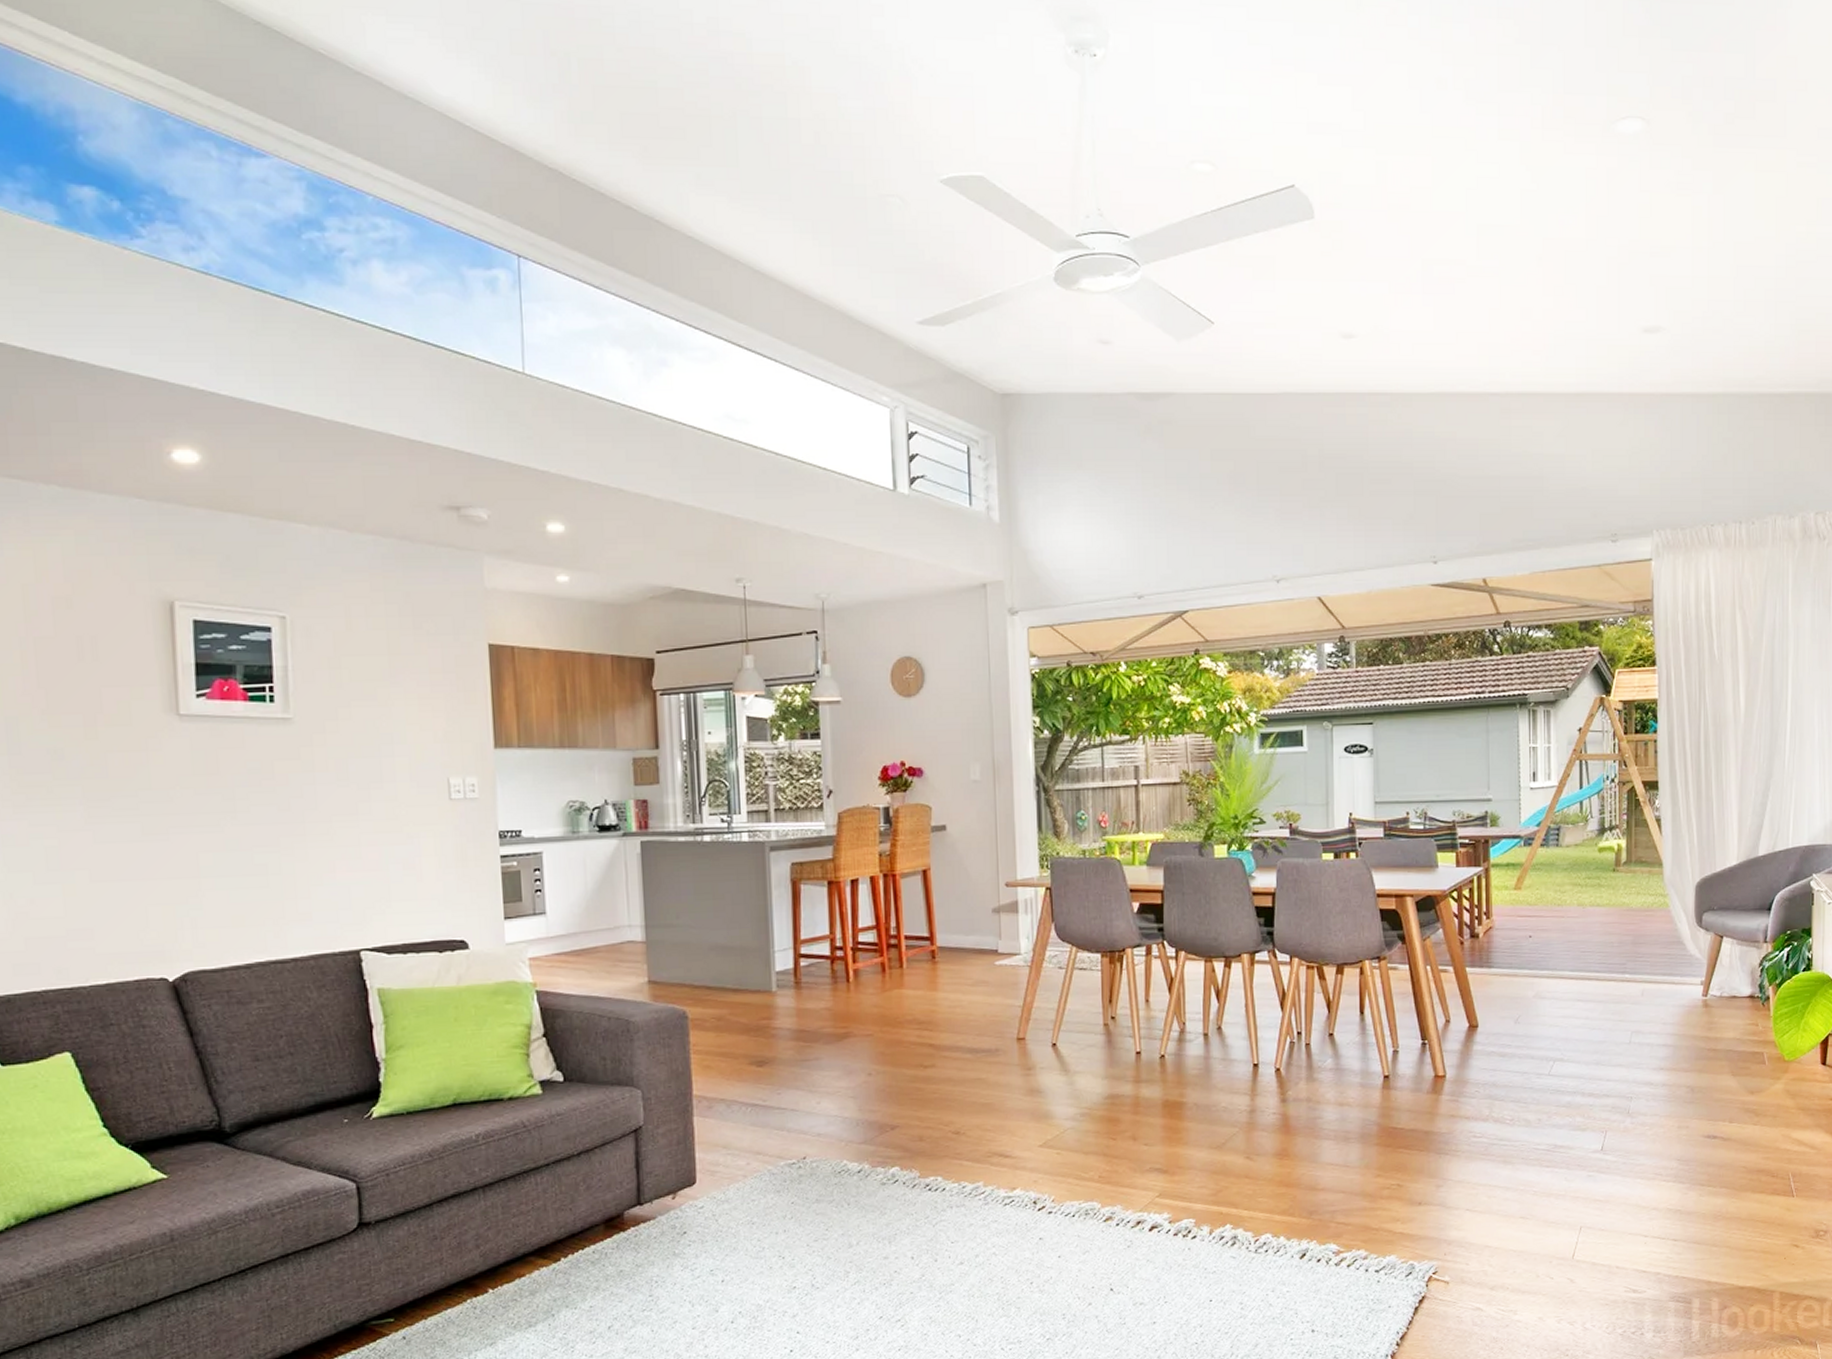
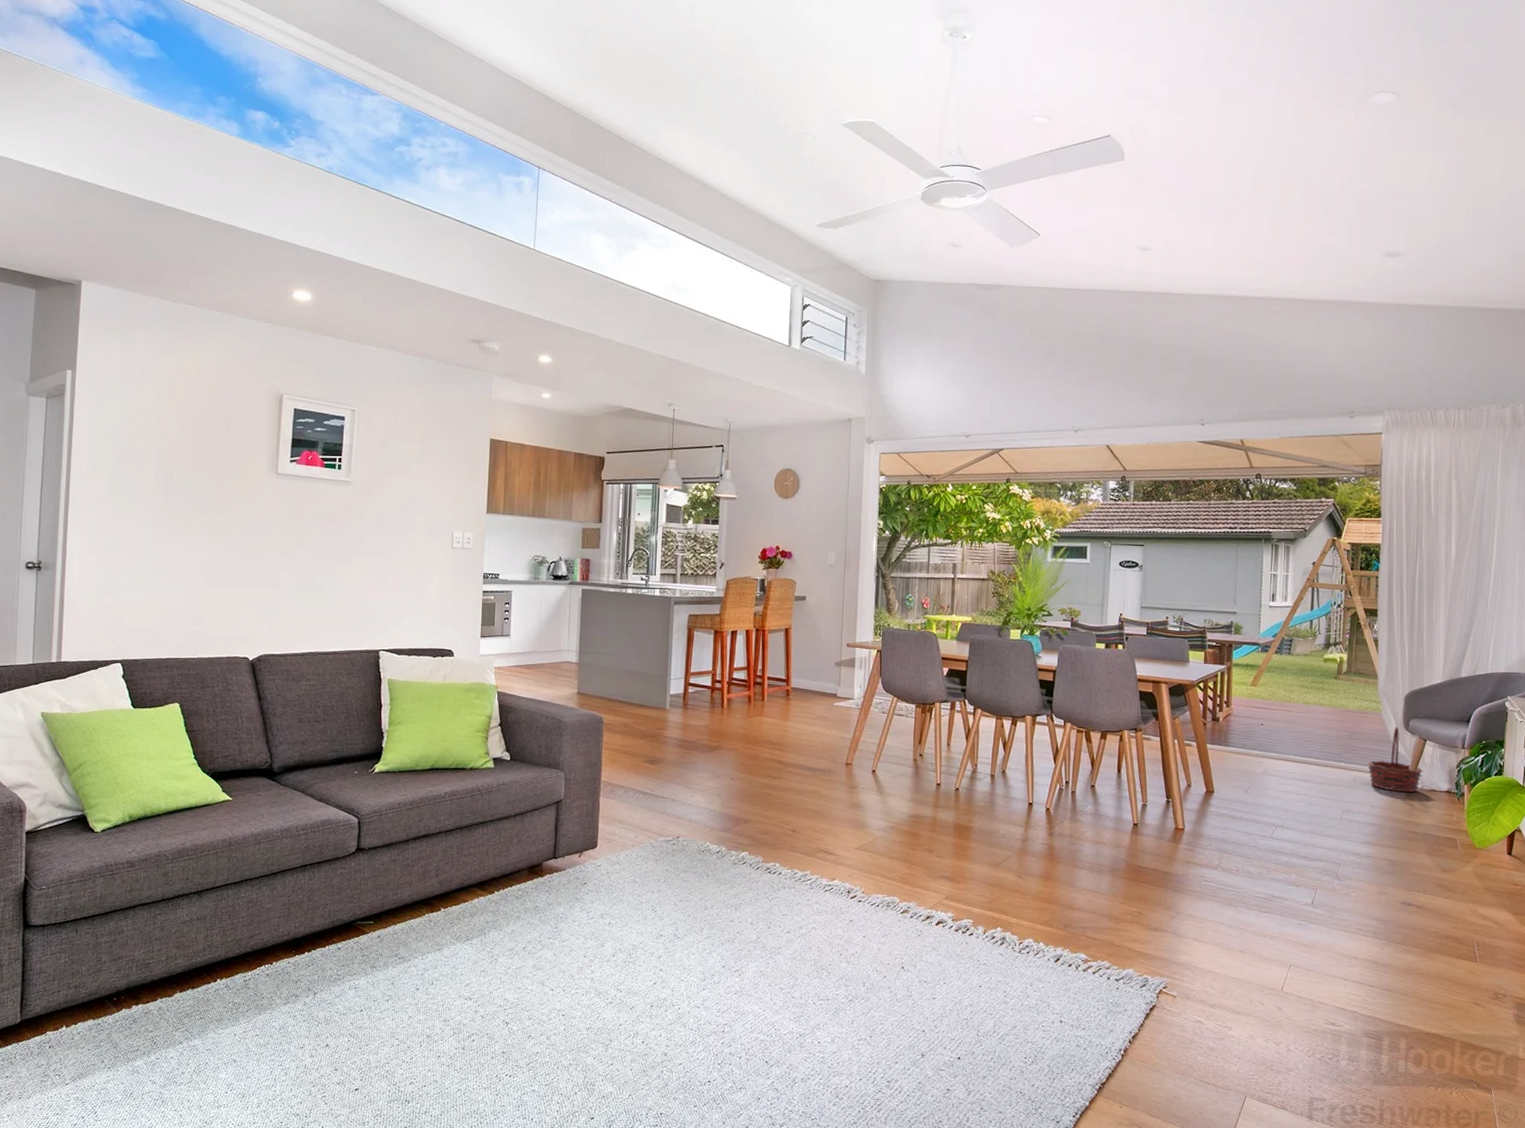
basket: none [1657,924,1722,1003] -> present [1368,727,1424,793]

